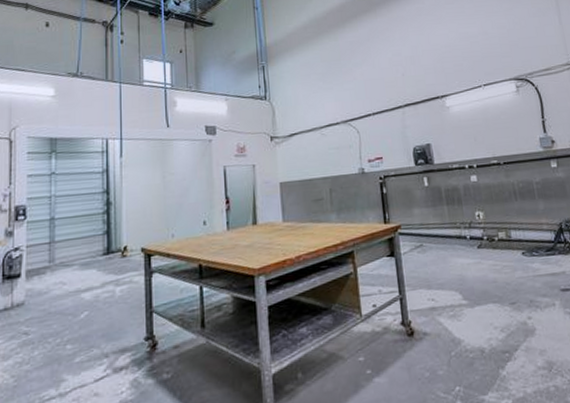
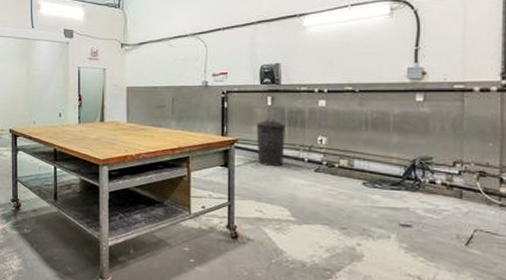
trash can: none [416,199,448,249] -> present [256,118,285,166]

